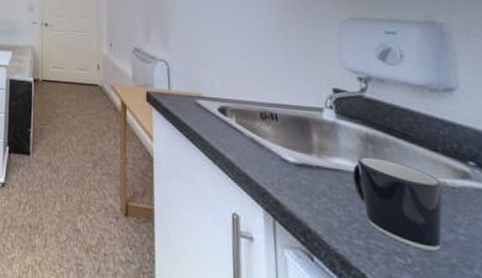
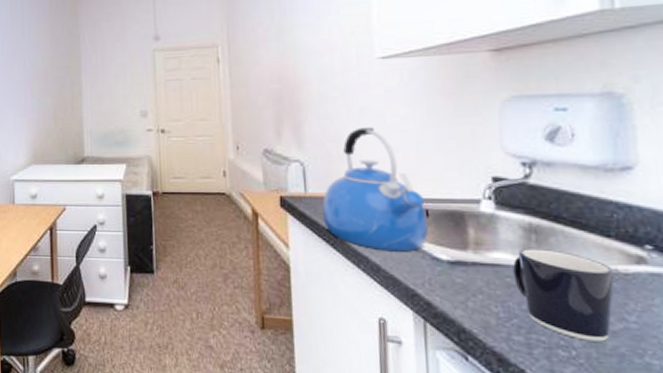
kettle: none [184,35,278,152] -> present [322,127,429,252]

